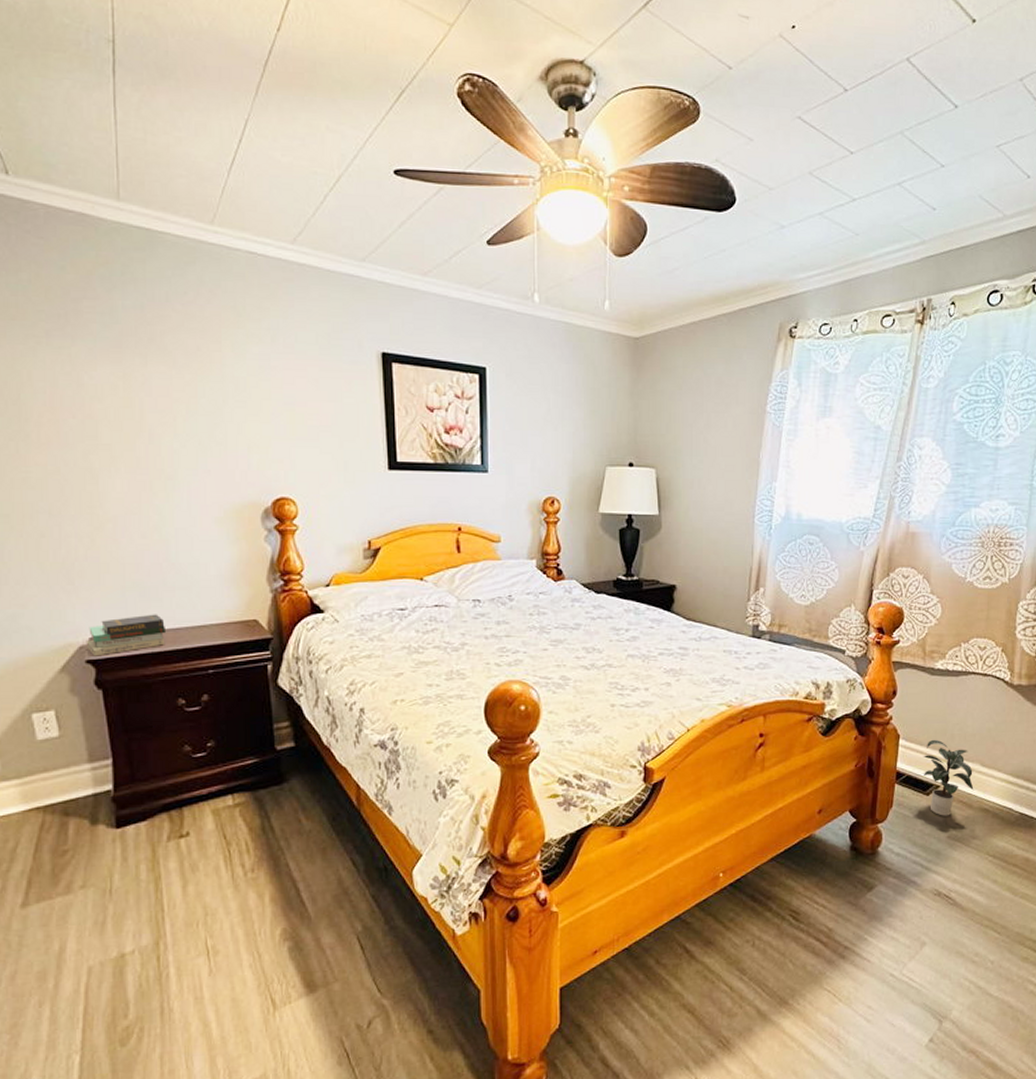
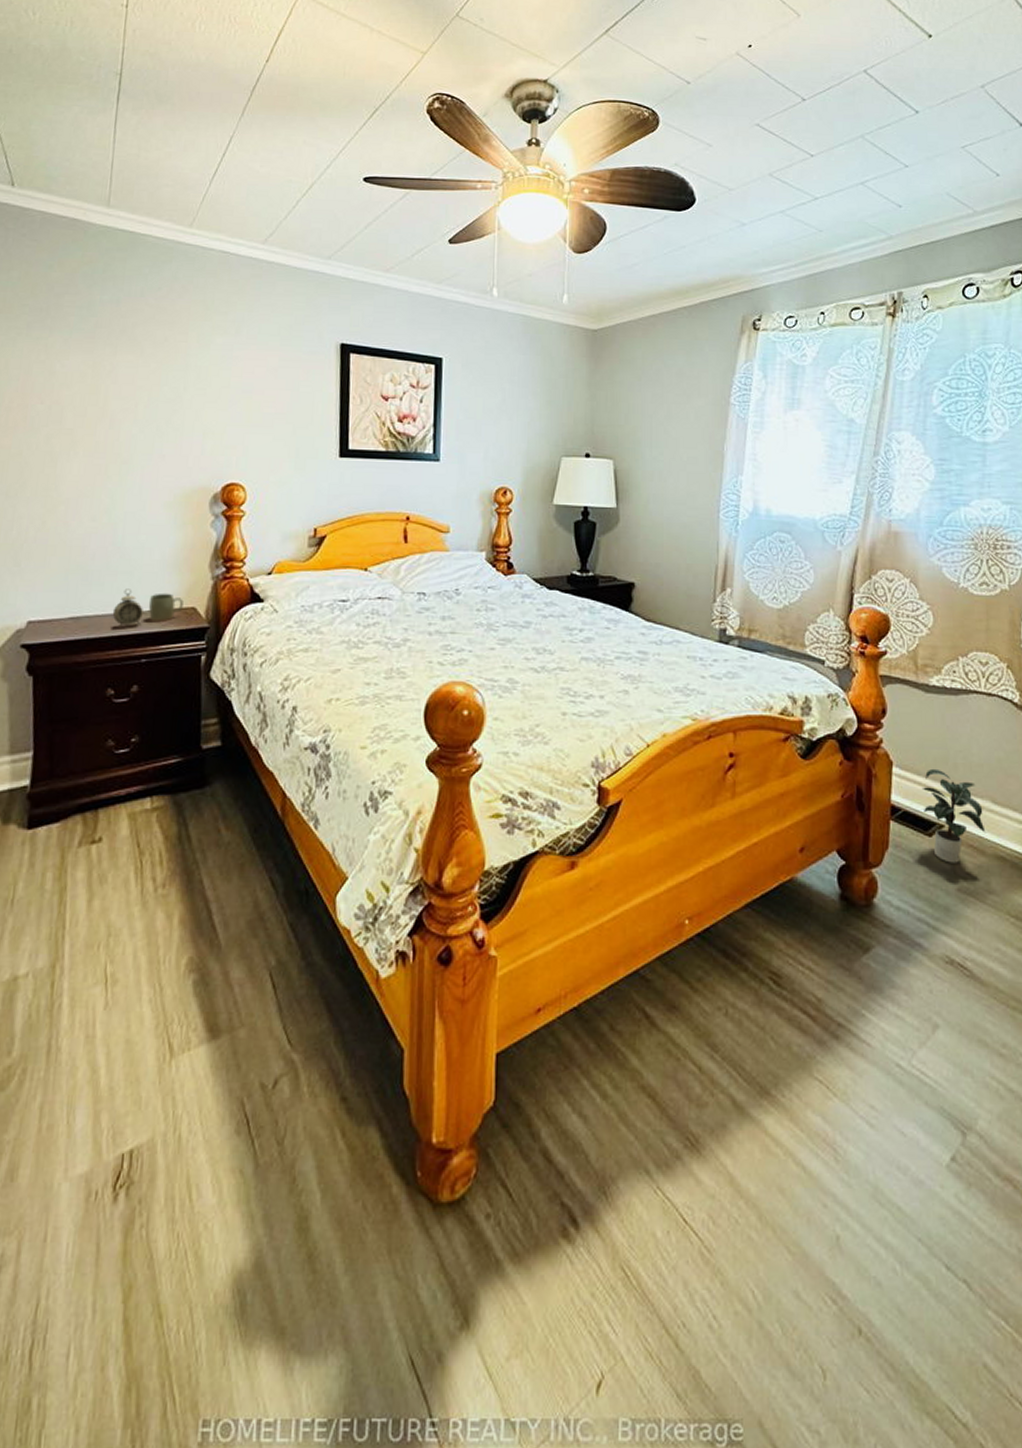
books: present [86,614,167,657] -> none [23,598,104,641]
alarm clock: none [174,604,205,641] -> present [112,589,143,628]
mug: none [210,606,245,634] -> present [148,593,184,622]

